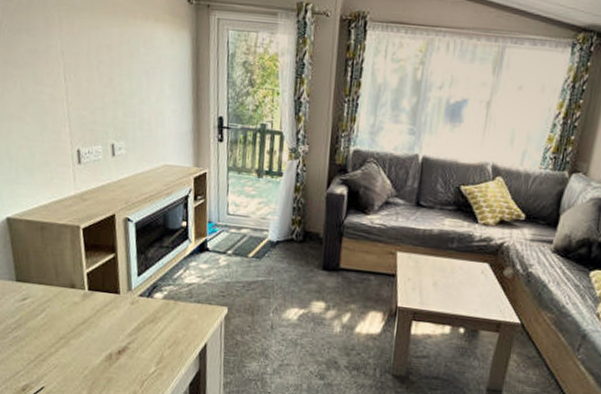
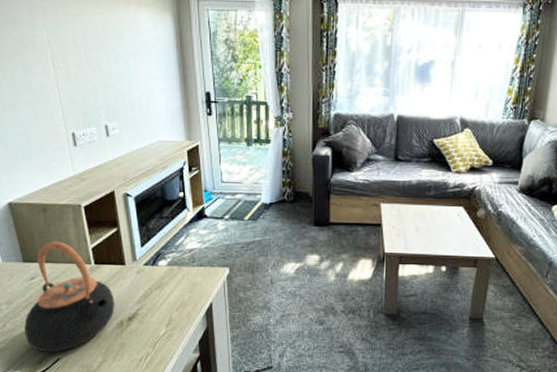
teapot: none [11,261,106,381] -> present [24,241,115,353]

